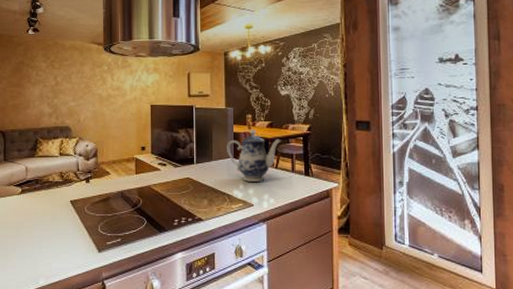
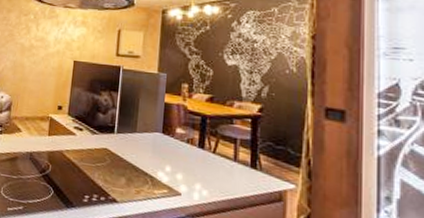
teapot: present [227,130,281,182] -> none [154,102,223,167]

